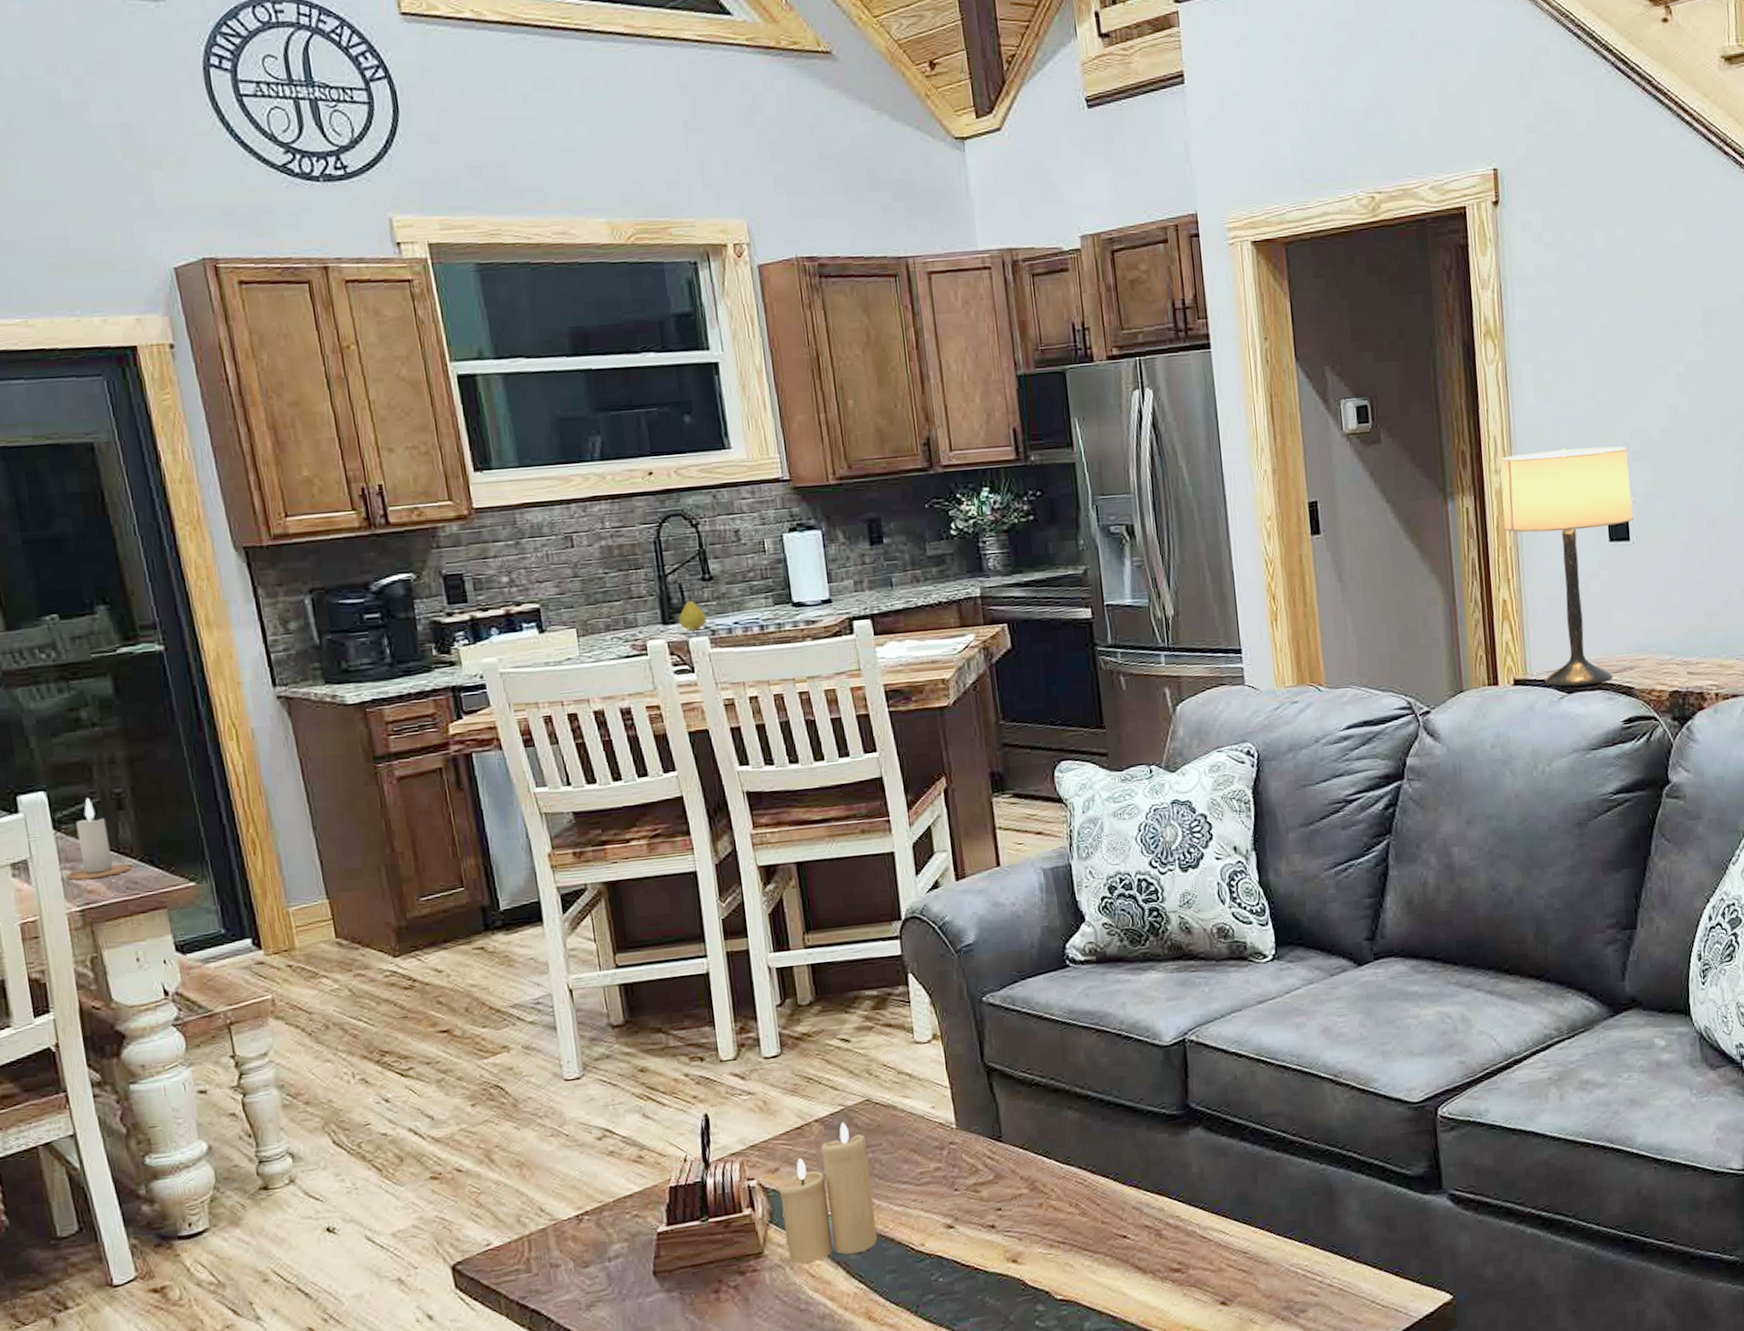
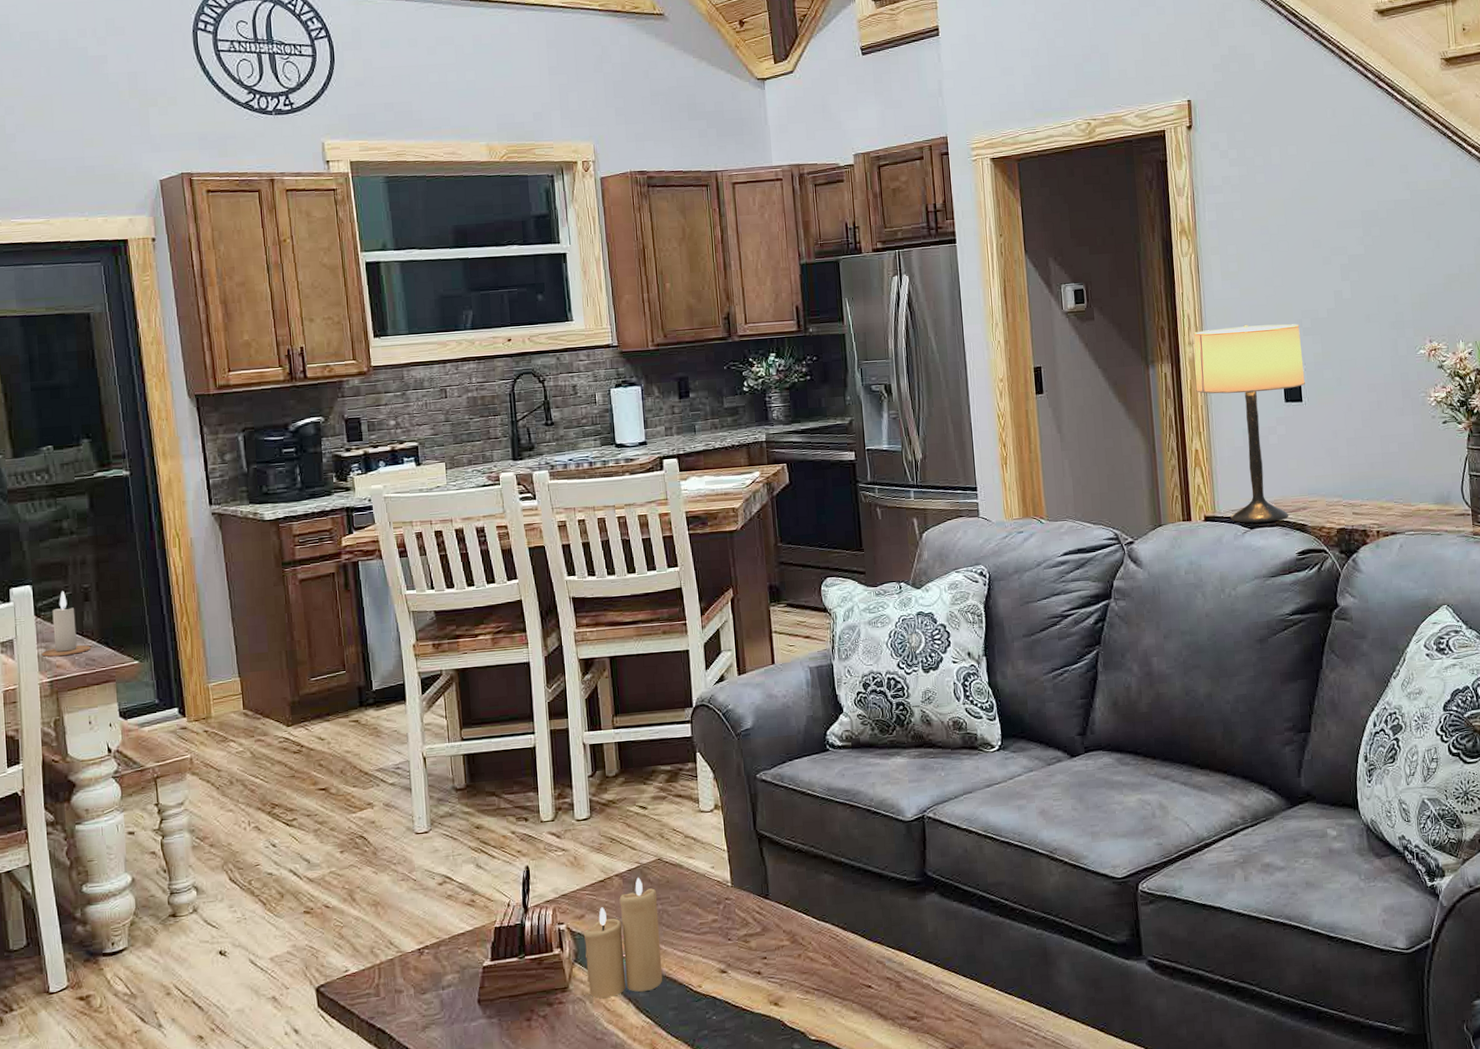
fruit: present [678,594,706,631] -> none [525,436,547,466]

